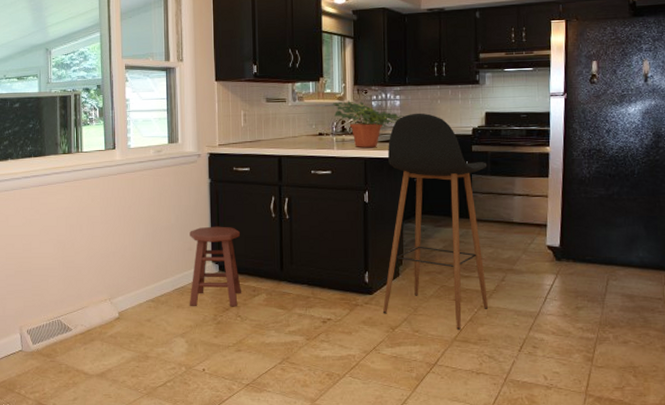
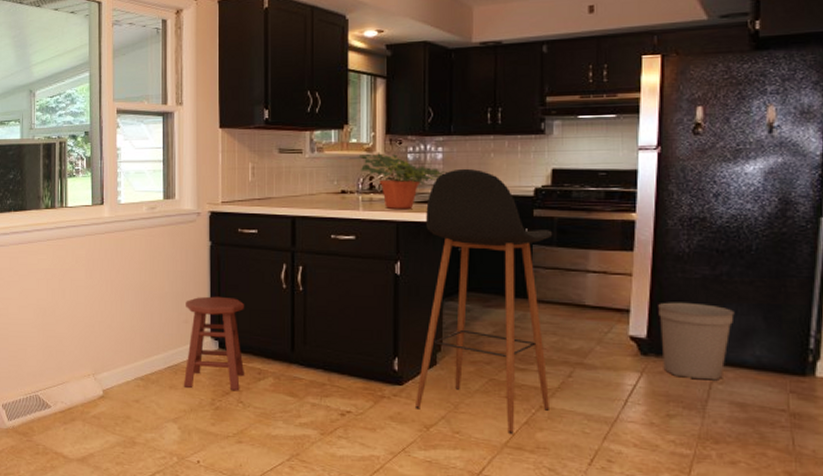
plant pot: none [568,217,624,278] -> present [658,302,735,381]

